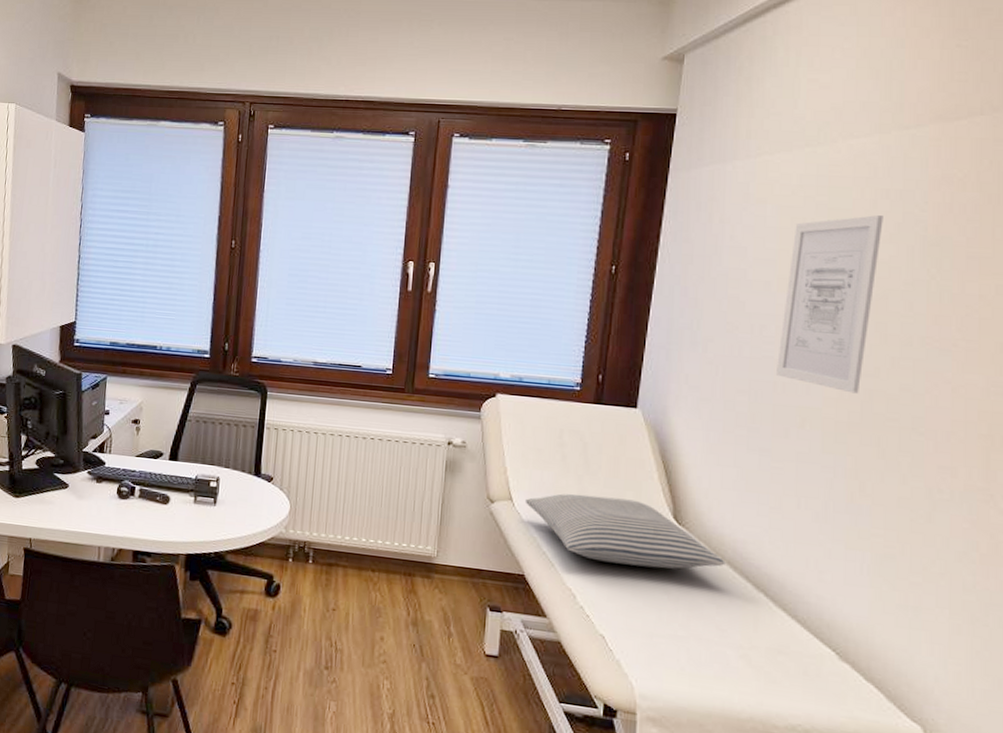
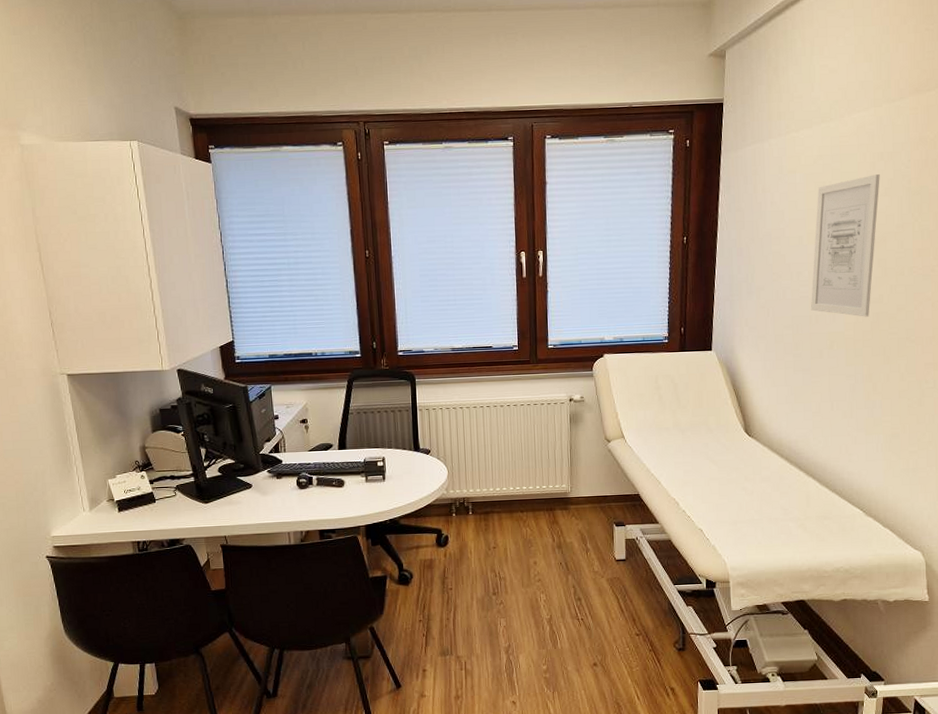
pillow: present [526,493,725,569] -> none [635,423,784,474]

